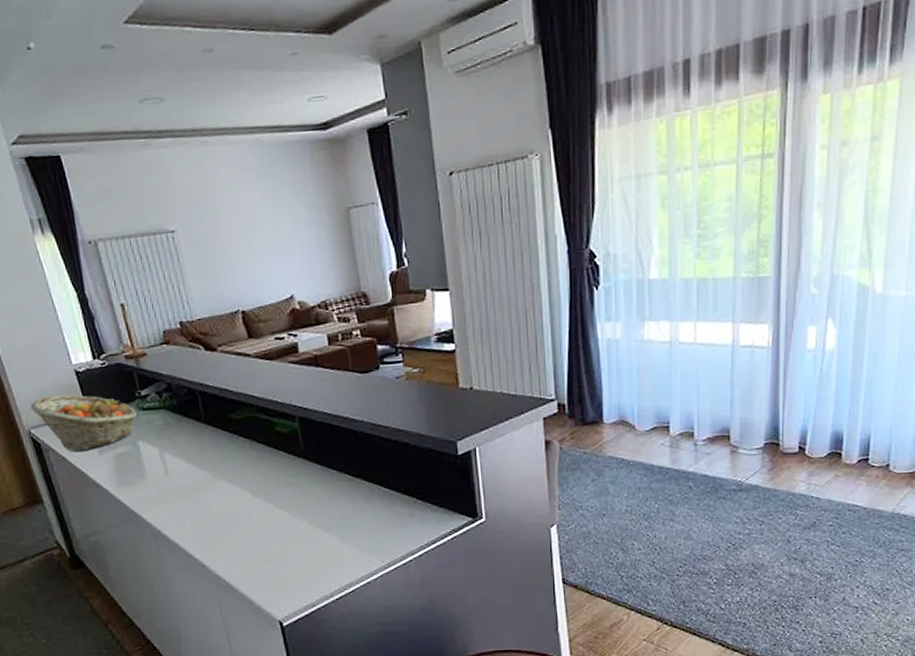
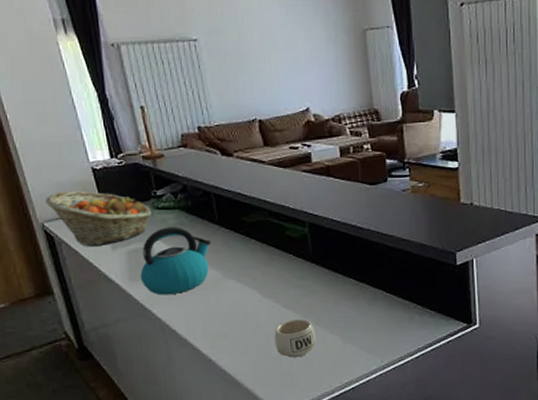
kettle: none [128,427,199,500] -> present [140,227,211,295]
mug: none [268,518,313,560] -> present [274,318,316,358]

